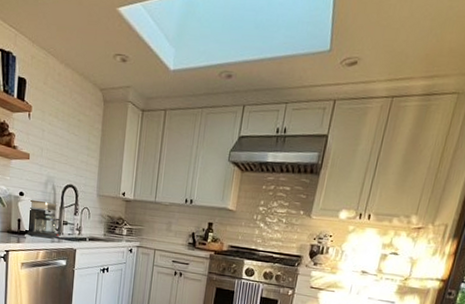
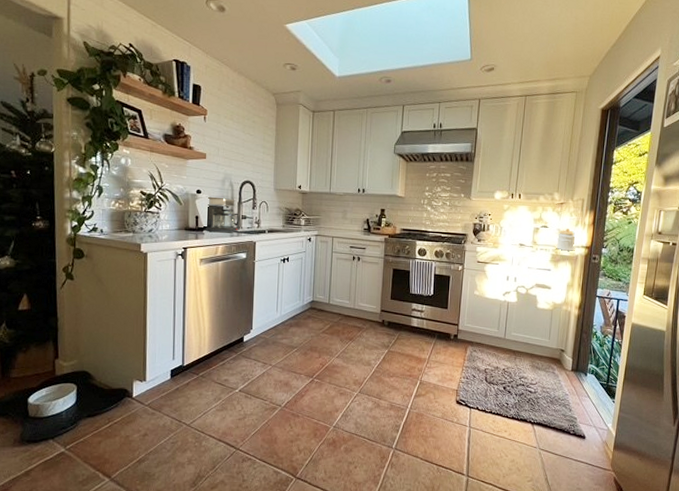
jar: none [405,256,432,284] -> present [557,228,577,251]

